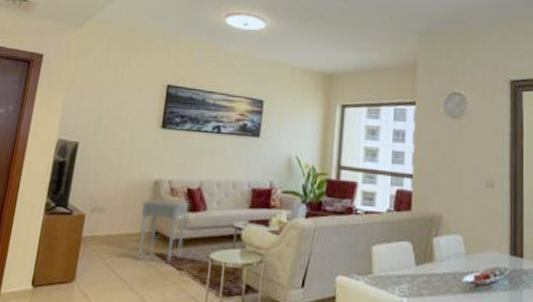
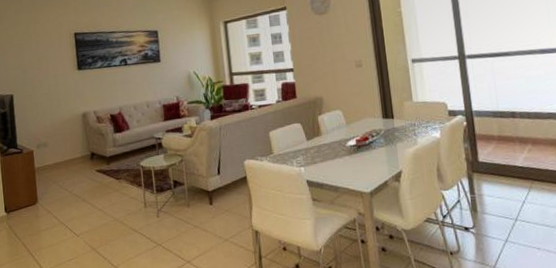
side table: present [137,198,190,263] -> none [76,125,118,178]

